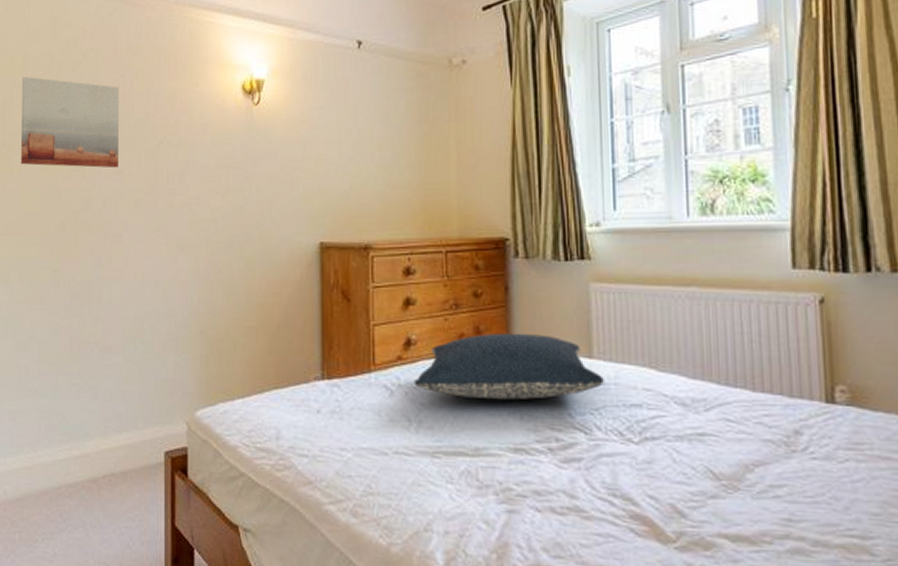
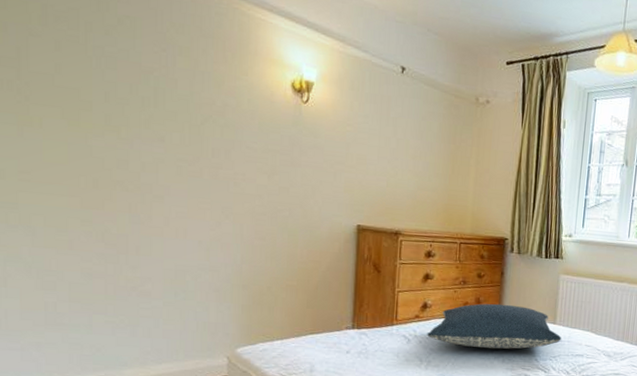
wall art: present [20,76,120,168] -> none [41,26,161,136]

